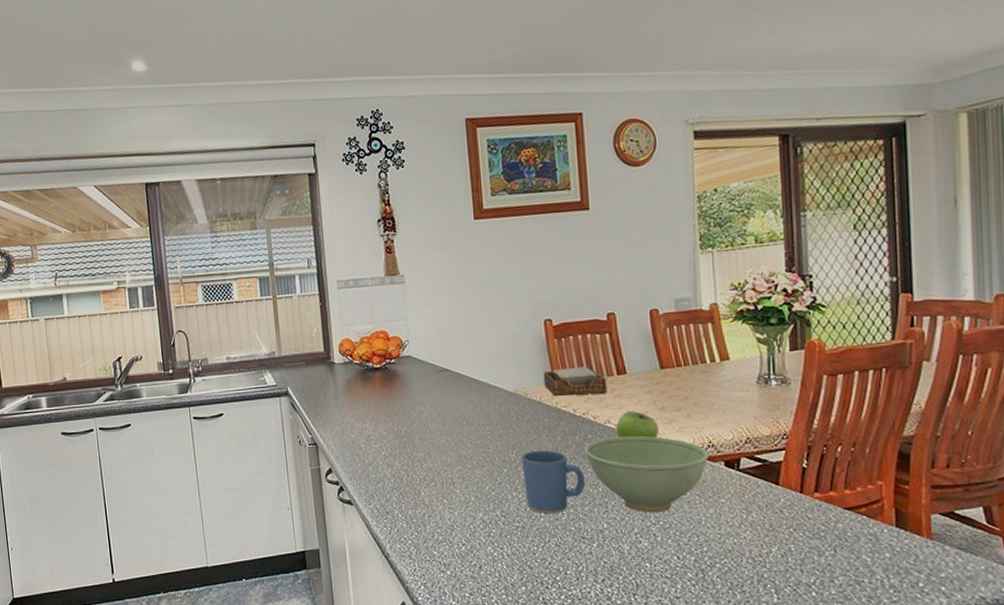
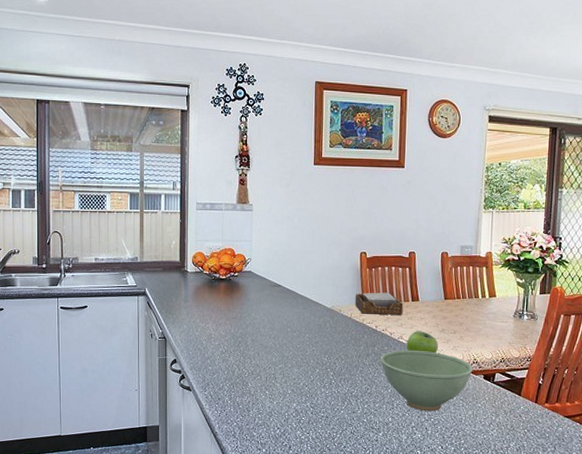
mug: present [521,450,585,514] -> none [331,356,379,408]

